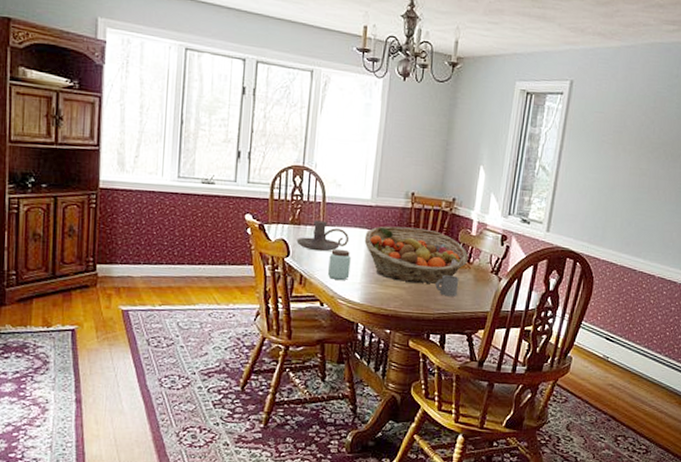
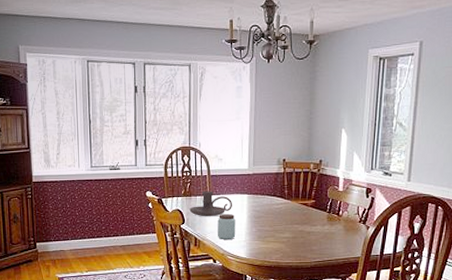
fruit basket: present [364,226,469,284] -> none [246,189,338,236]
mug: present [435,275,459,297] -> none [310,228,331,246]

